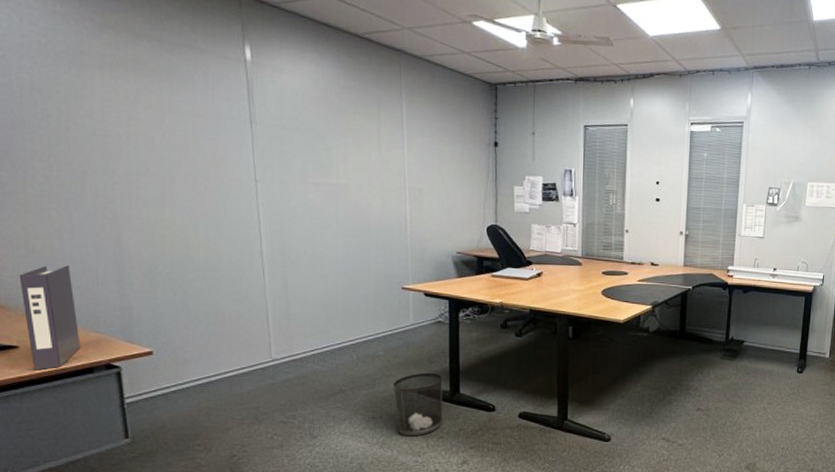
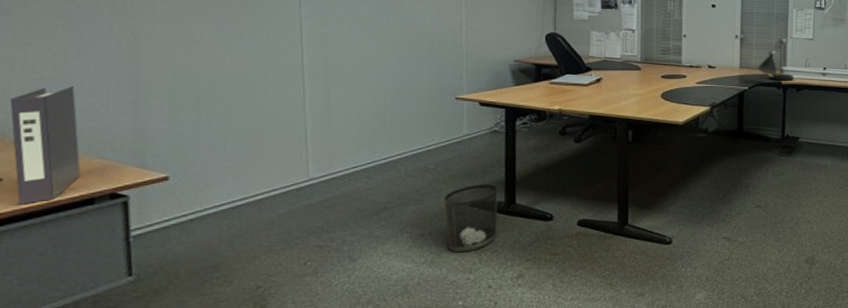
desk lamp: none [703,236,741,283] -> present [758,39,794,82]

